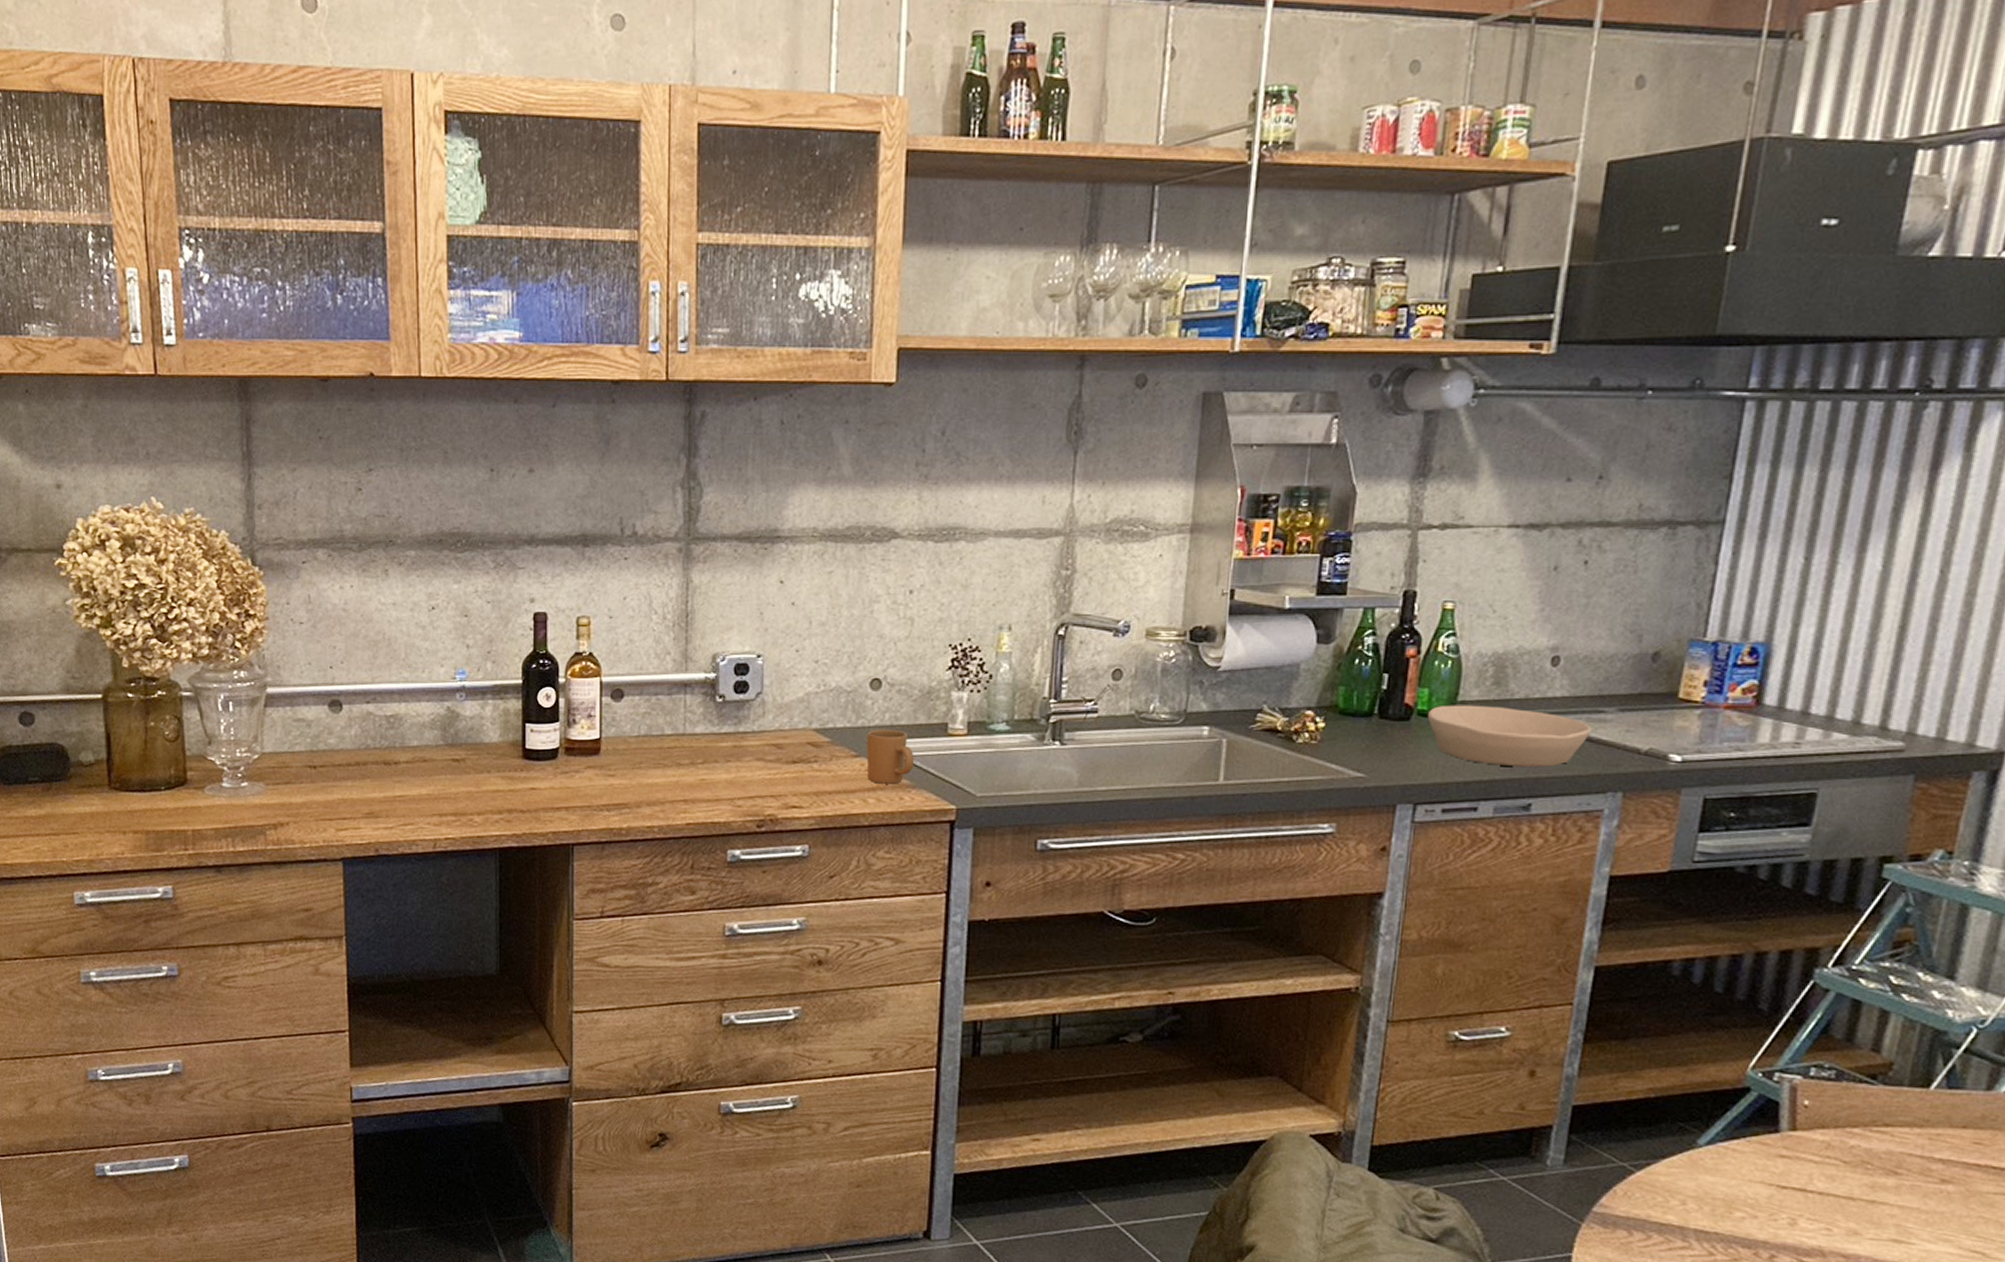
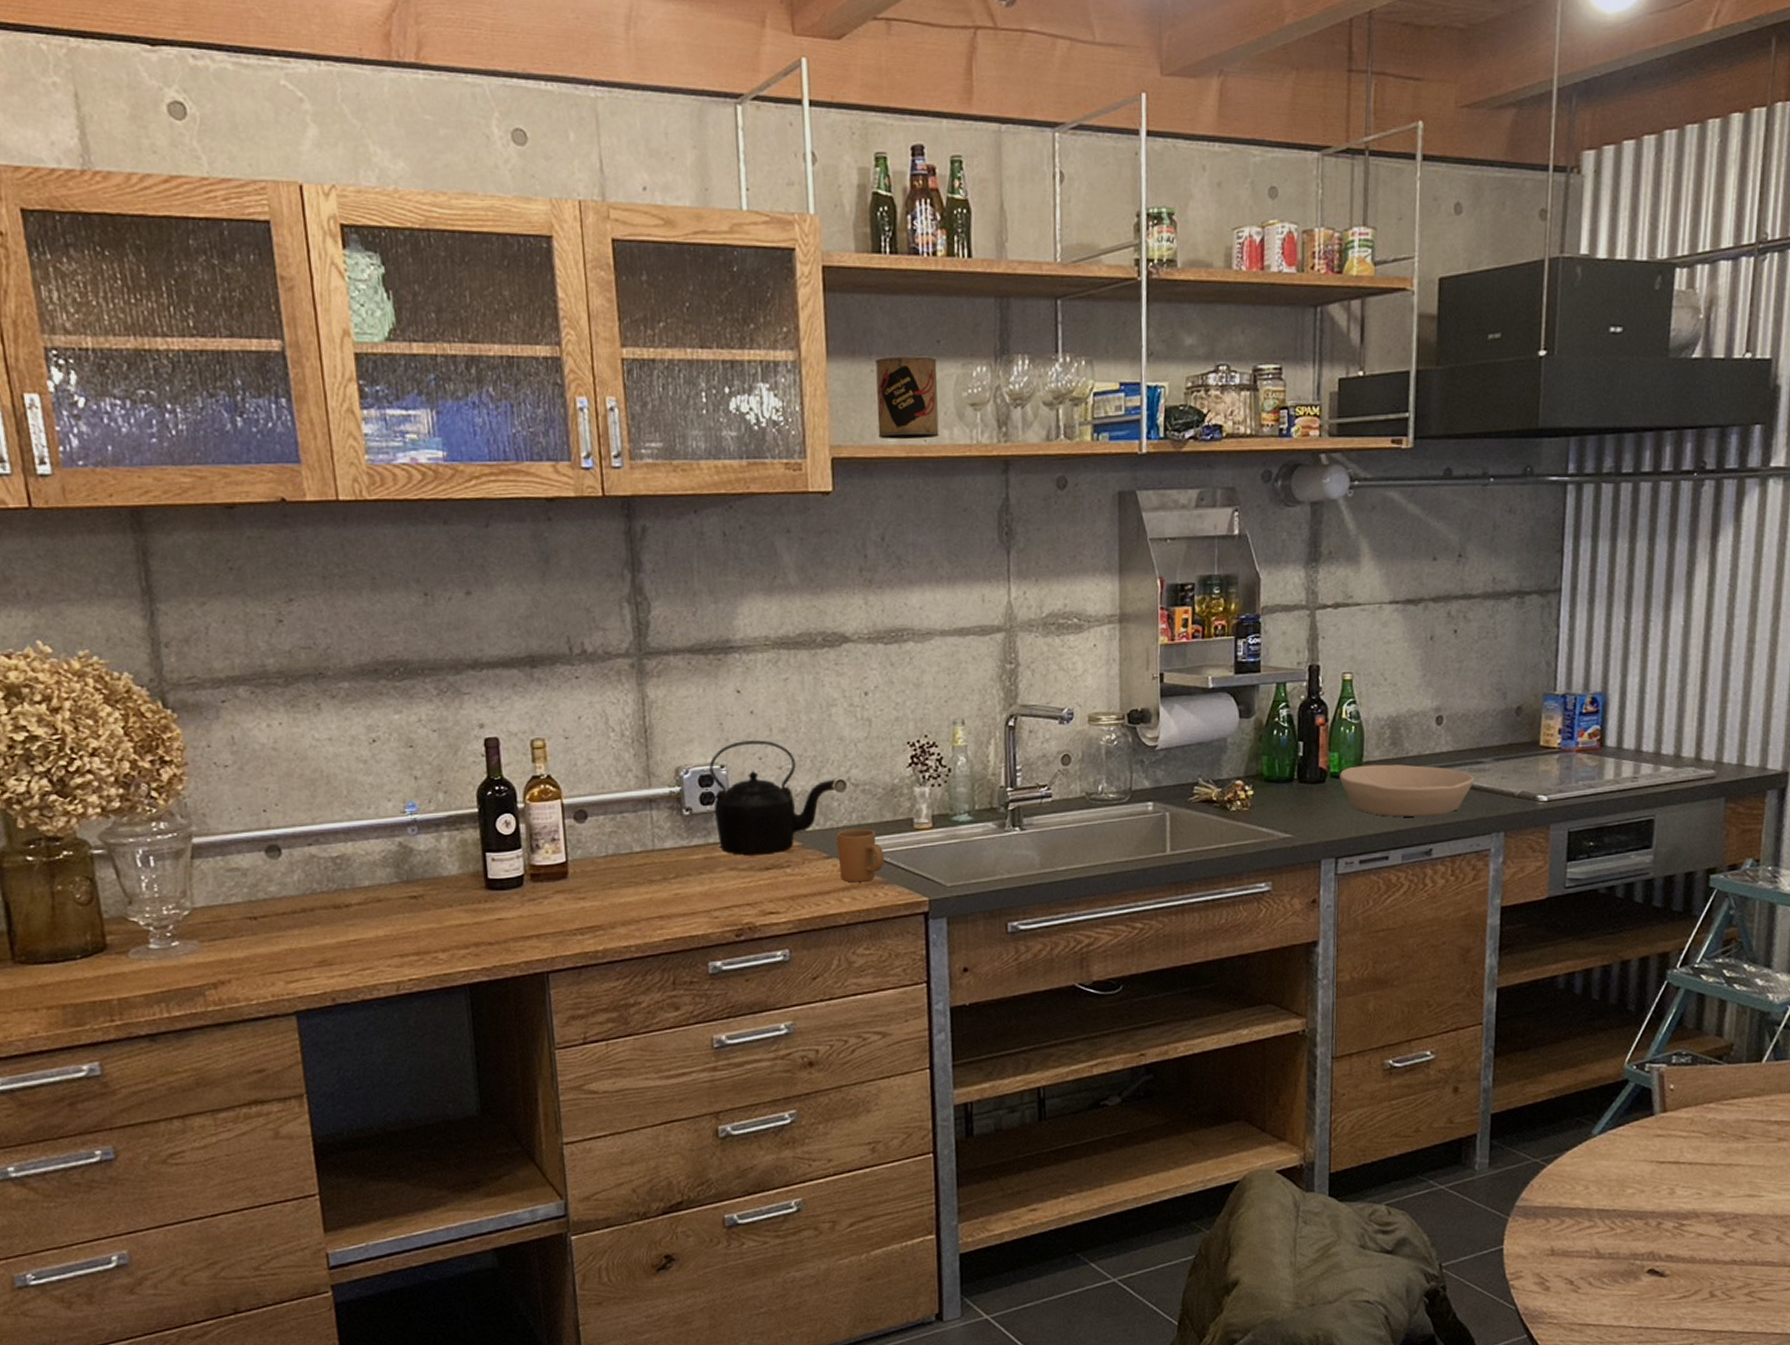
kettle: none [746,632,872,748] -> present [709,740,836,855]
tin can: none [949,243,1018,331] -> present [875,355,939,440]

